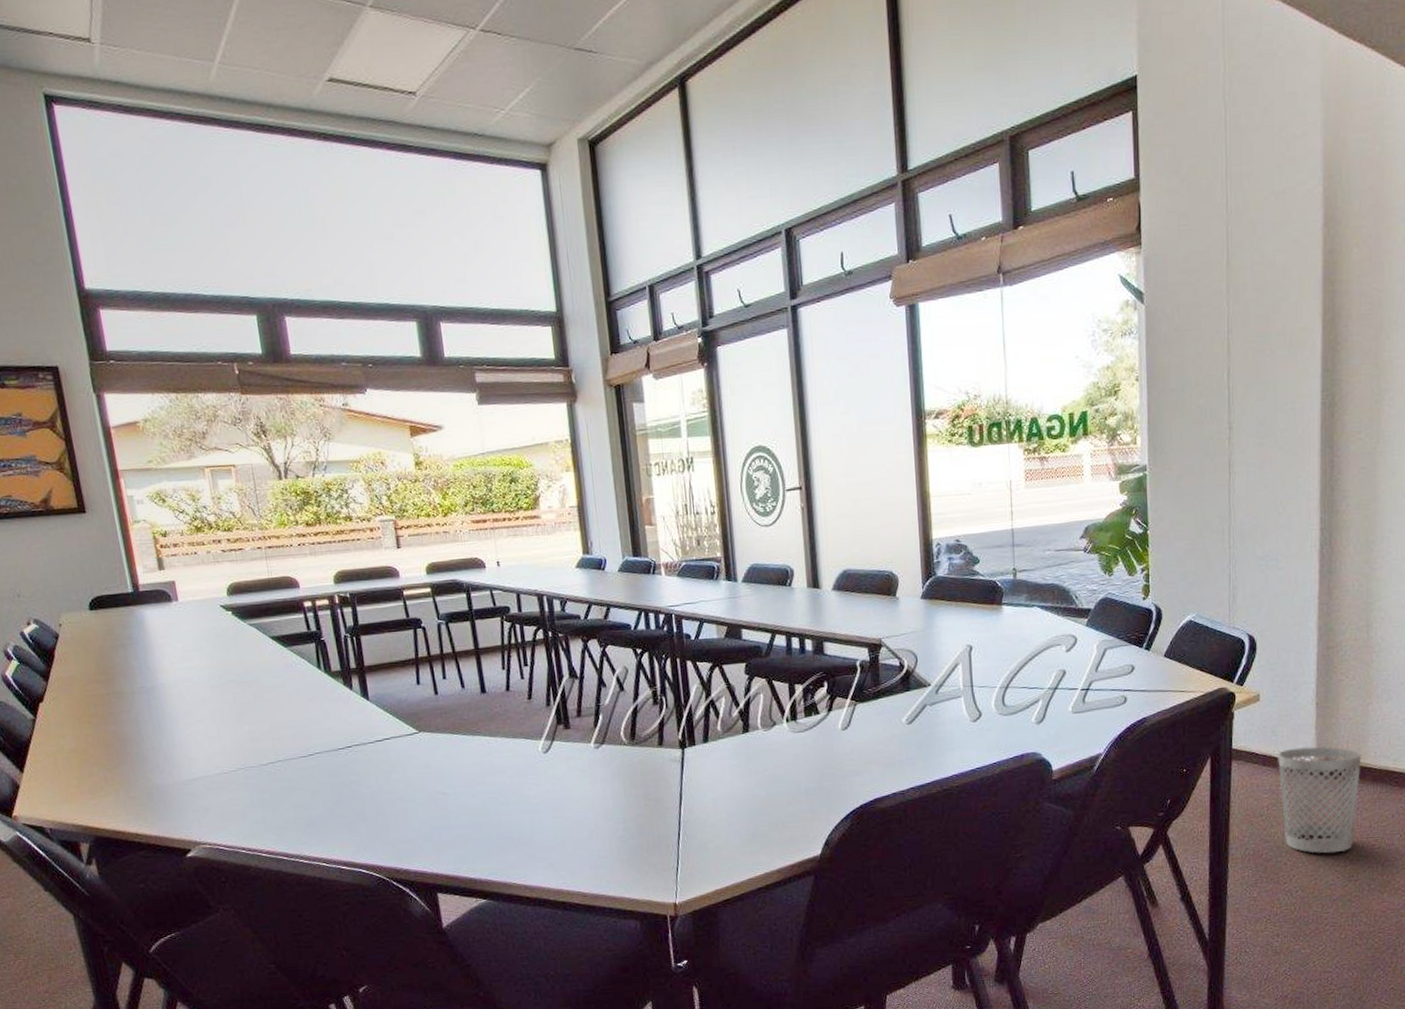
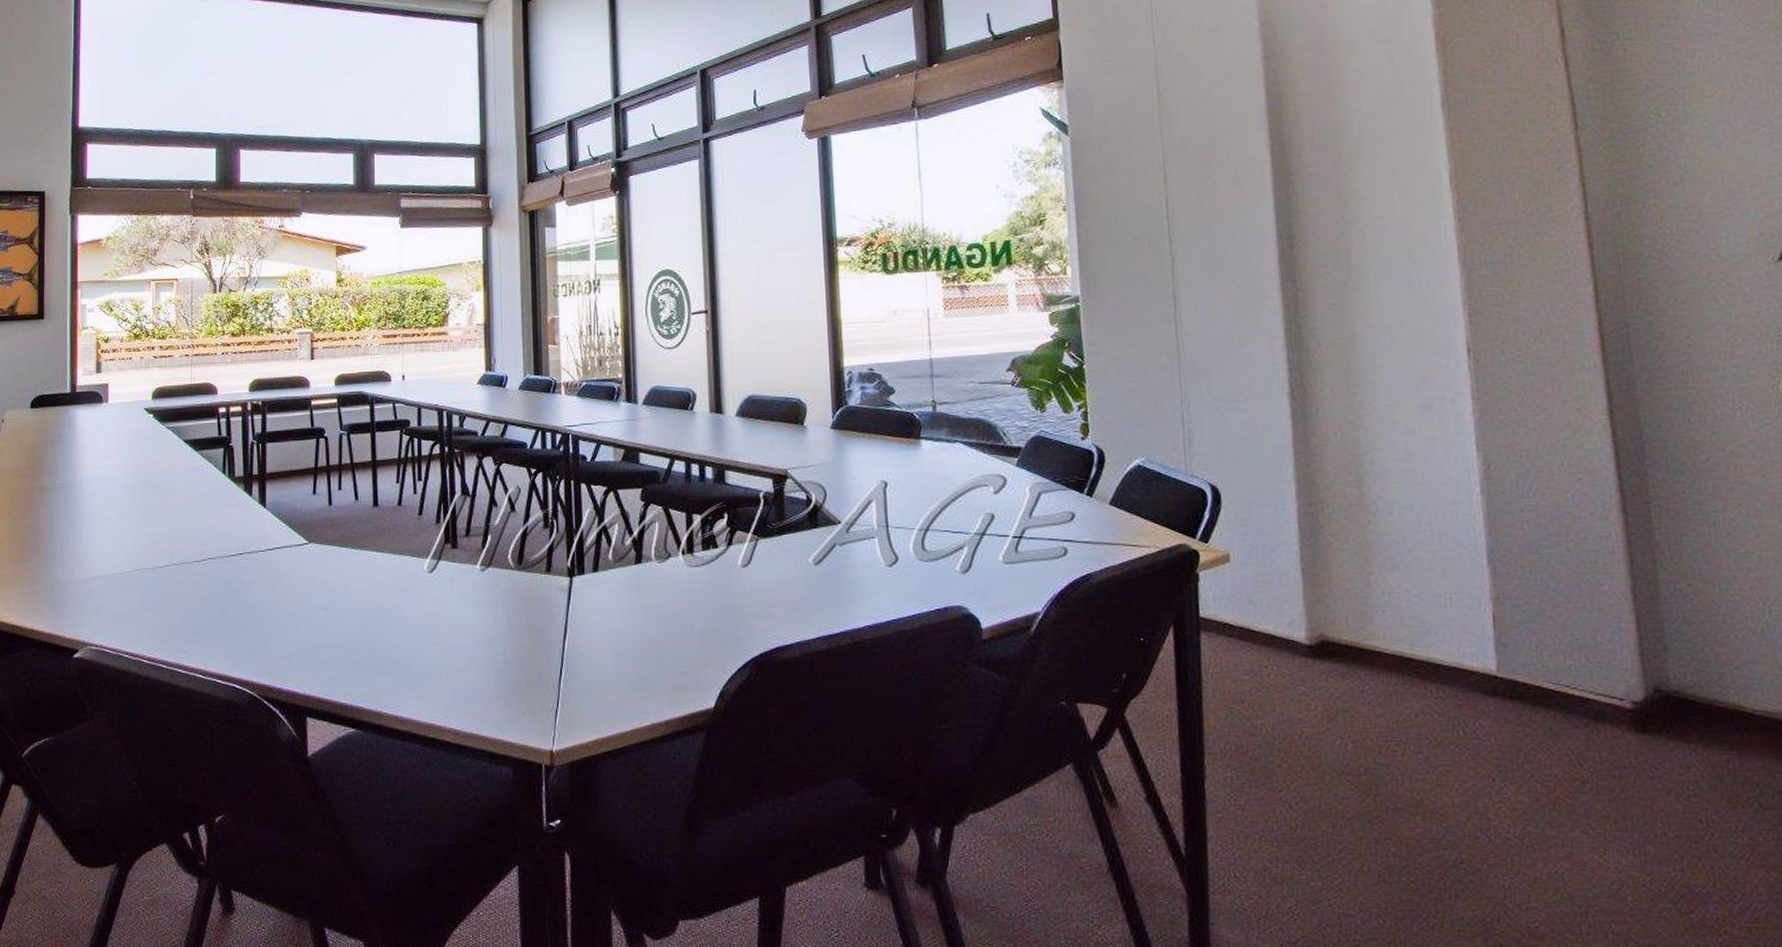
wastebasket: present [1278,746,1362,854] -> none [1258,621,1368,757]

